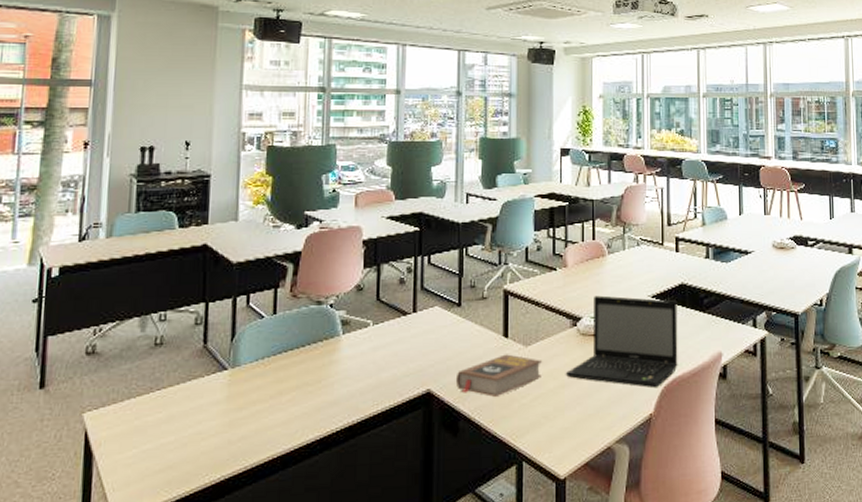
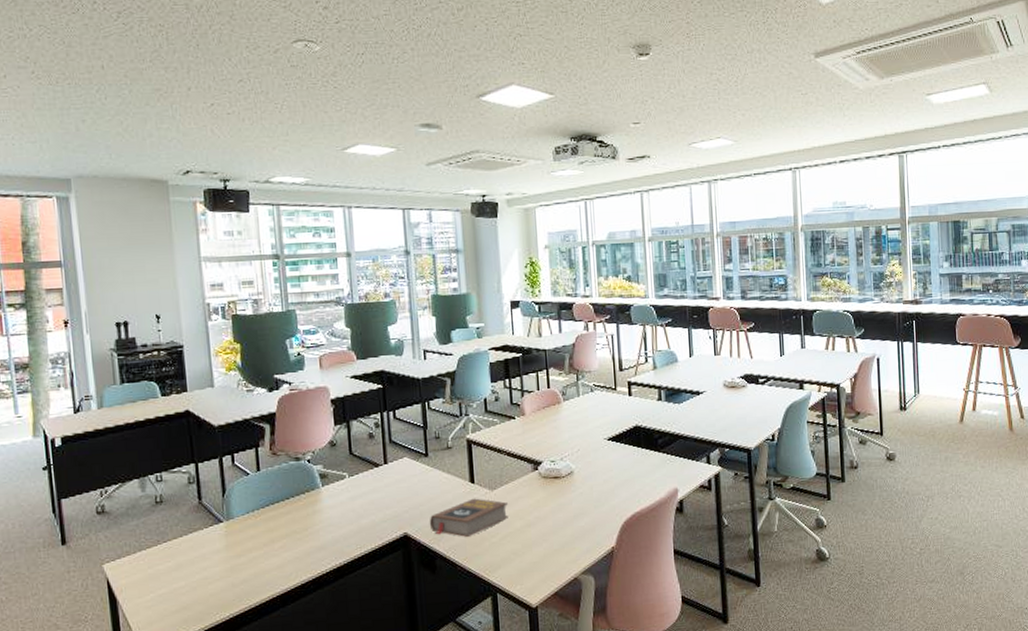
laptop: present [565,295,678,388] -> none [530,440,636,524]

